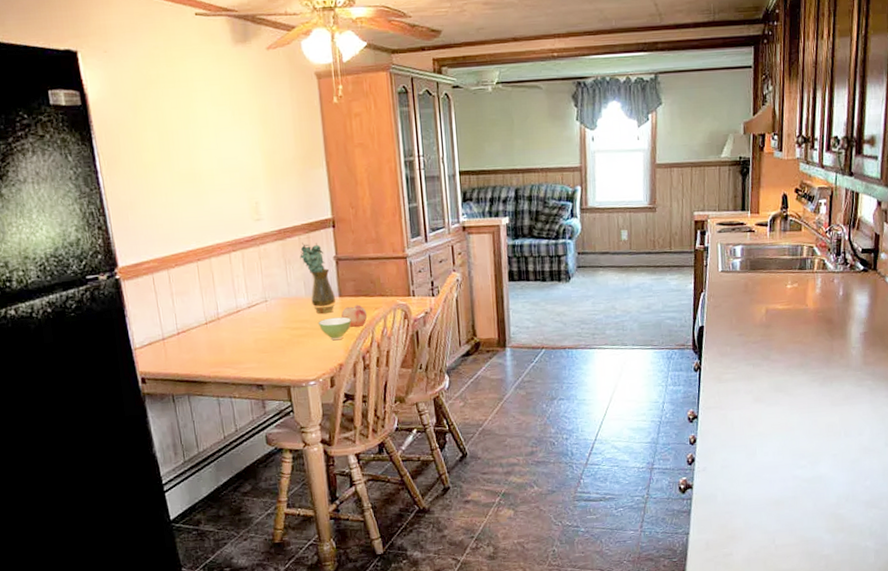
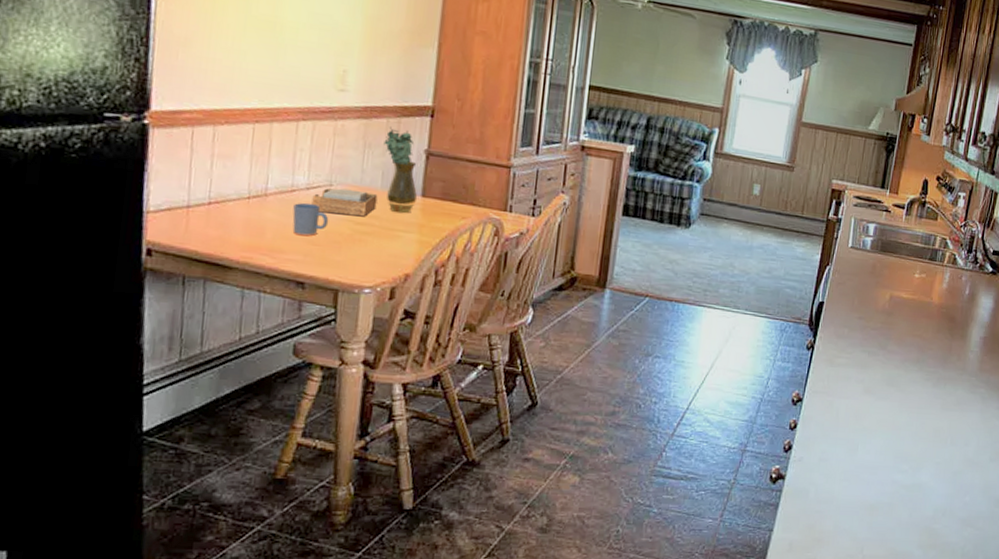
mug: none [241,319,271,347] -> present [292,202,329,237]
napkin holder: none [254,301,305,325] -> present [312,188,378,217]
bowl: present [317,316,352,341] -> none [389,218,432,247]
fruit: present [341,304,368,327] -> none [420,209,452,235]

